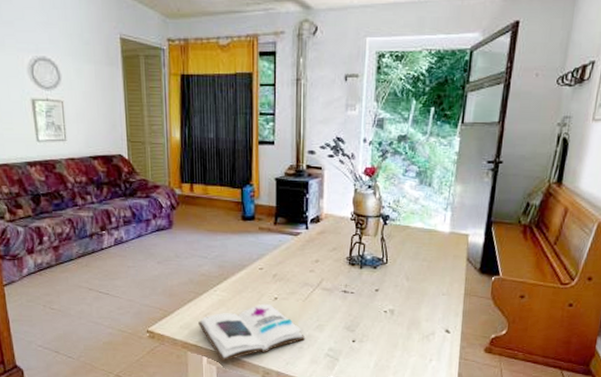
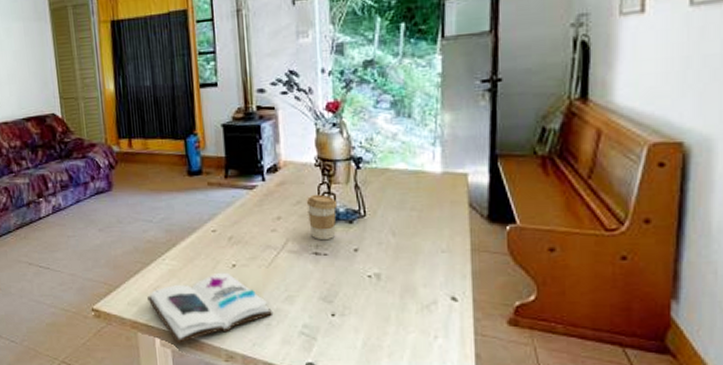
coffee cup: none [340,243,366,282] -> present [306,194,338,241]

